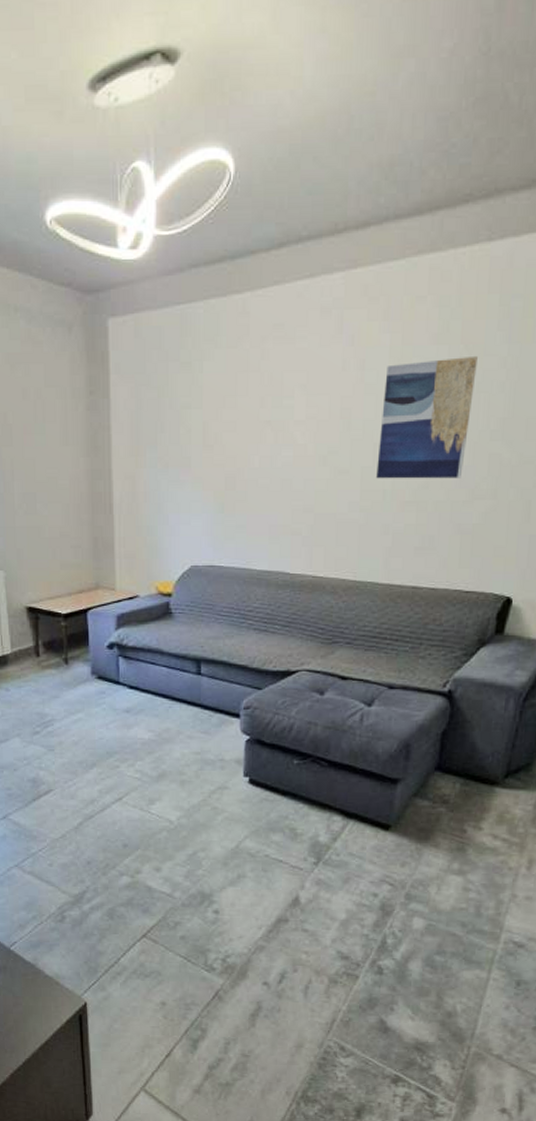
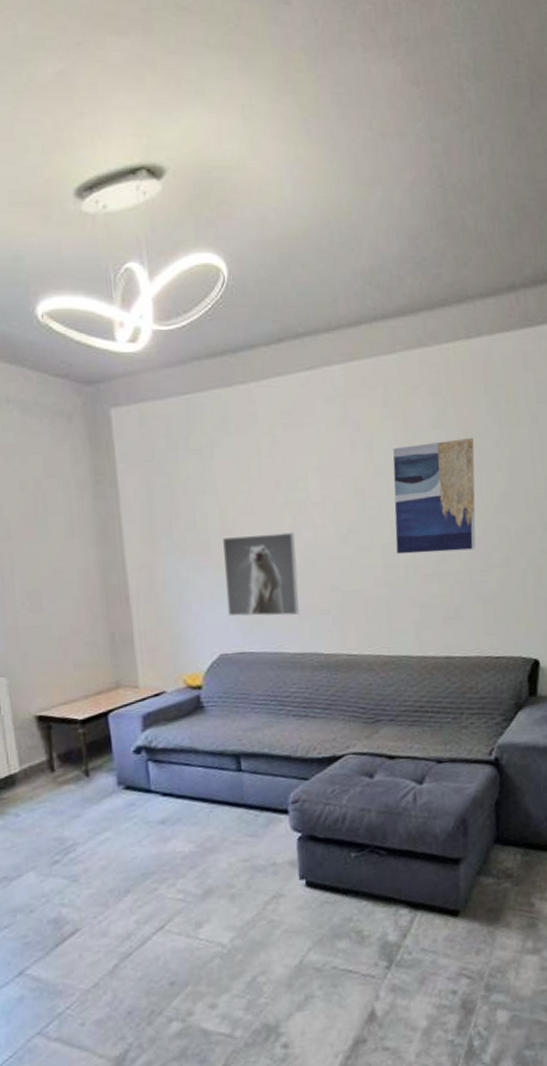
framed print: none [202,451,275,533] -> present [223,532,299,617]

